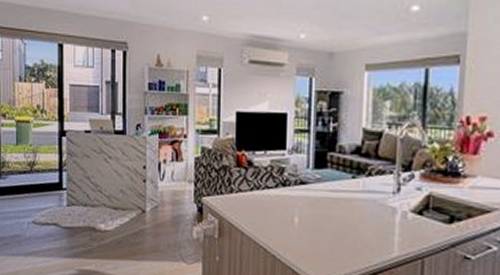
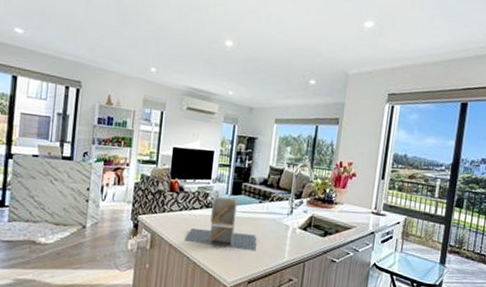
architectural model: none [259,170,353,243] -> present [184,196,257,252]

